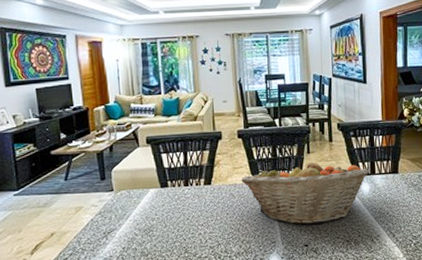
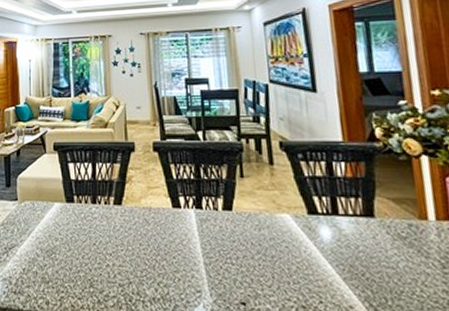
fruit basket: present [241,160,369,225] -> none [157,185,329,276]

